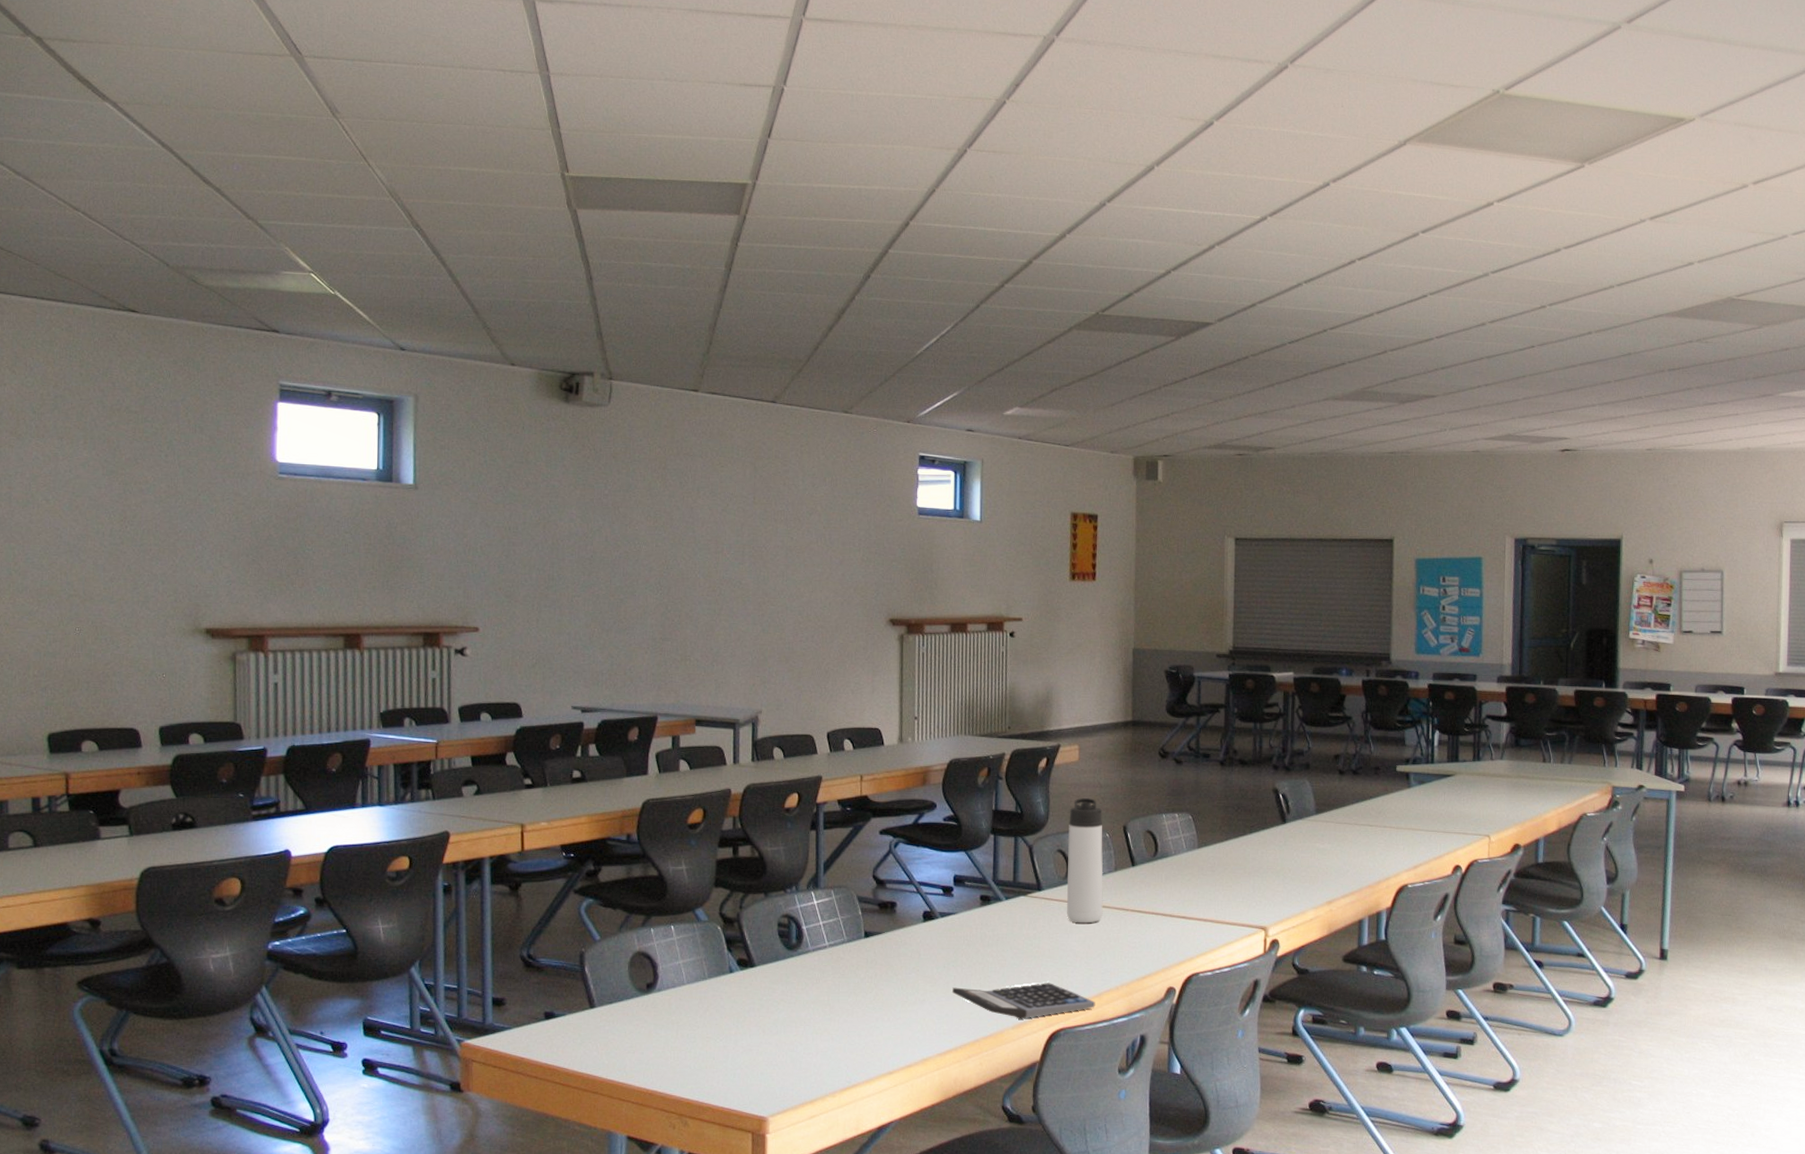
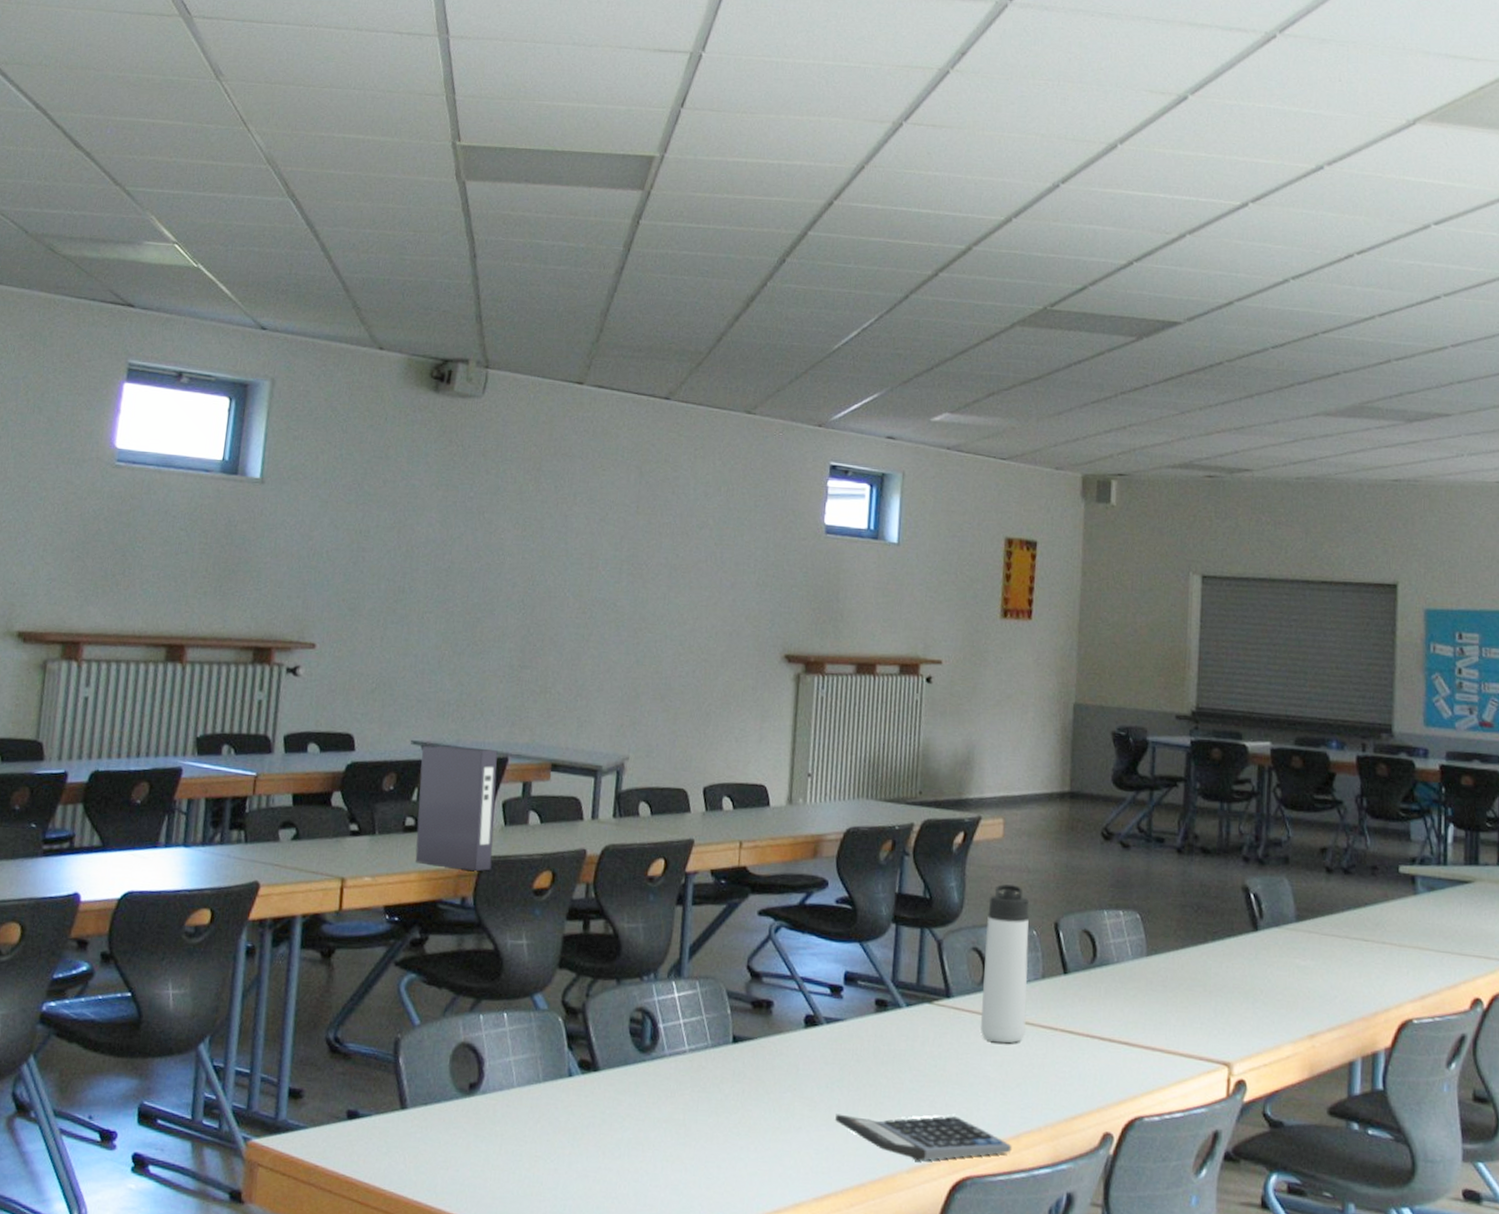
binder: none [581,709,651,813] -> present [415,745,498,872]

